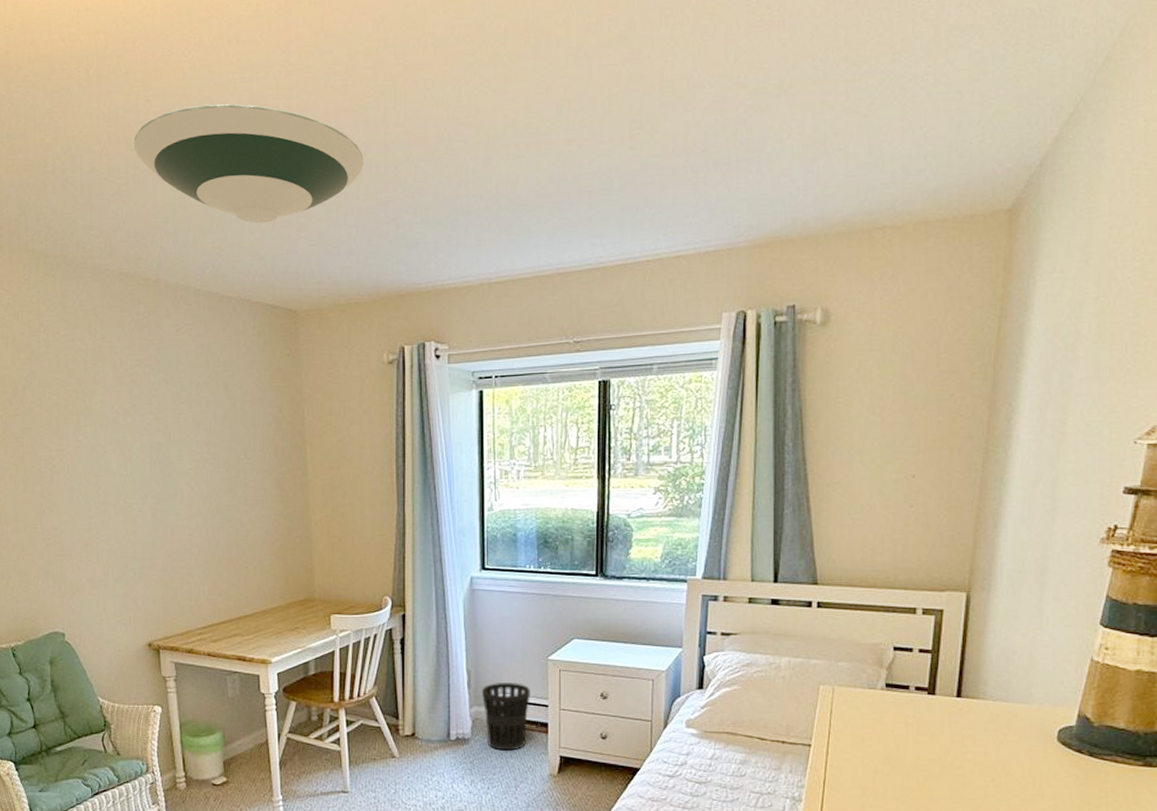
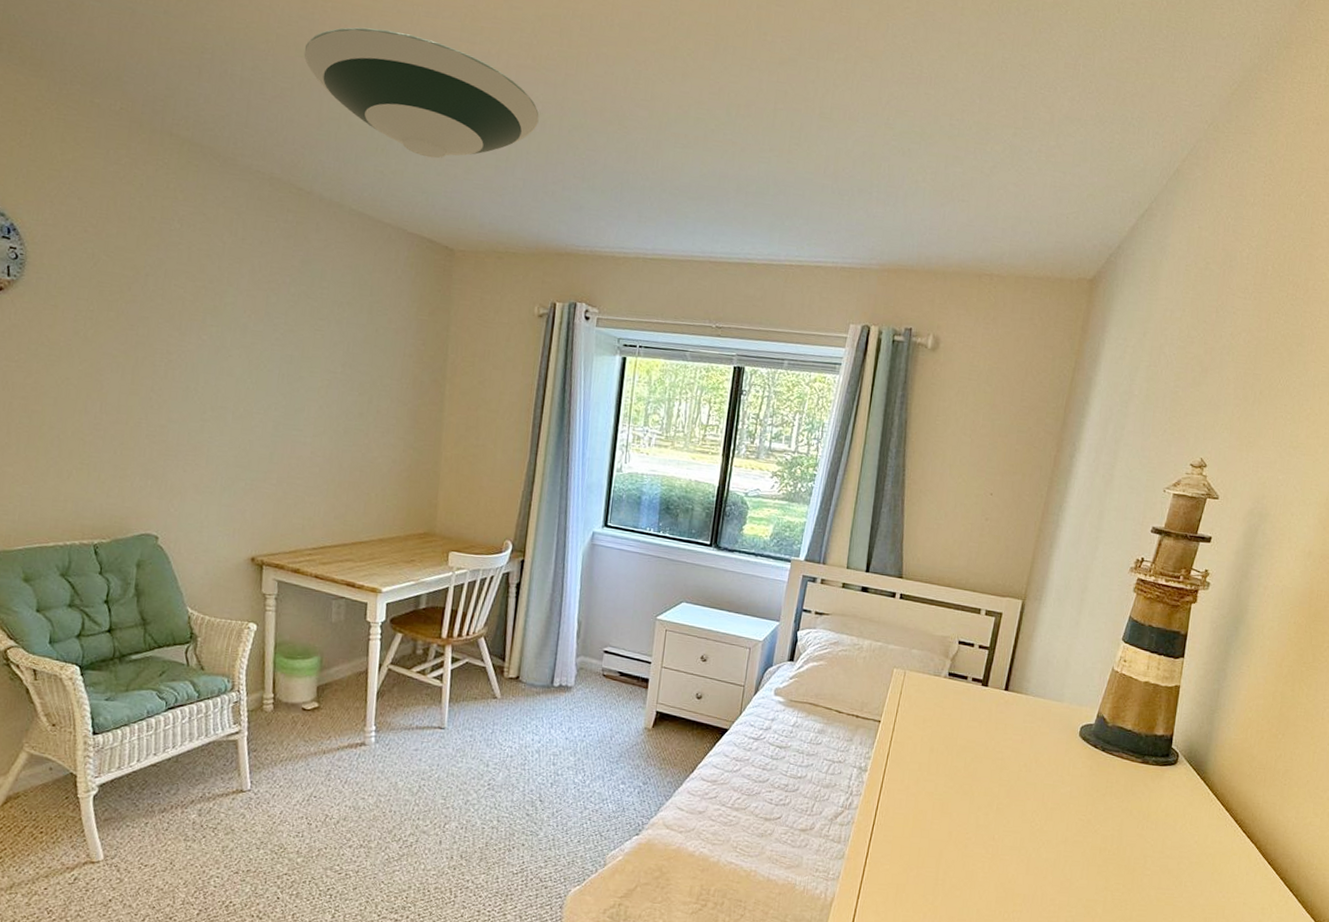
wastebasket: present [482,682,530,751] -> none [588,635,636,702]

